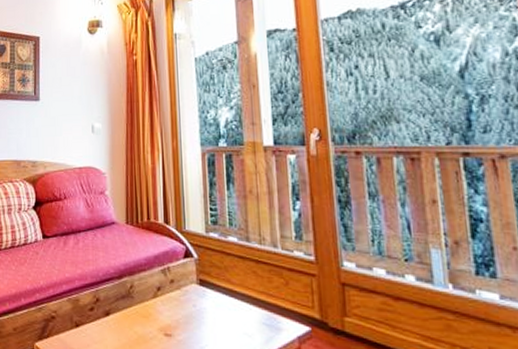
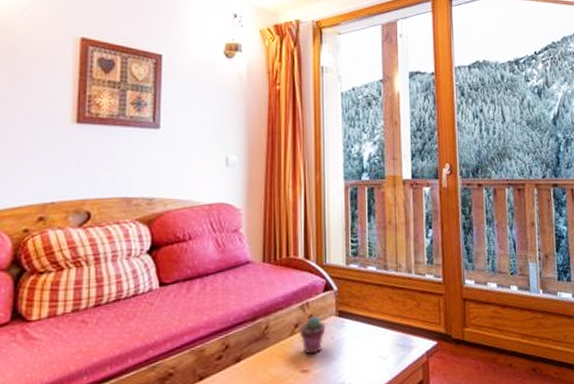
potted succulent: none [161,281,188,320] -> present [299,315,326,355]

